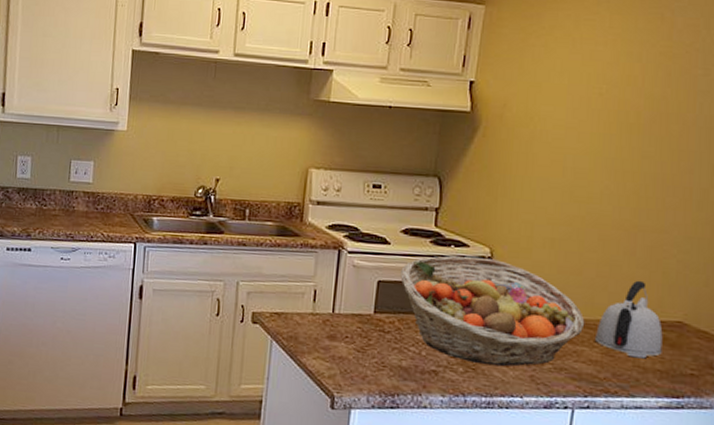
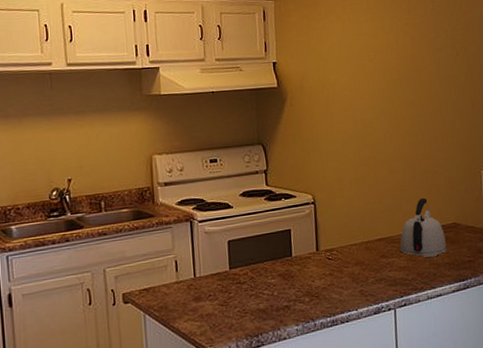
fruit basket: present [400,256,585,367] -> none [245,203,391,292]

